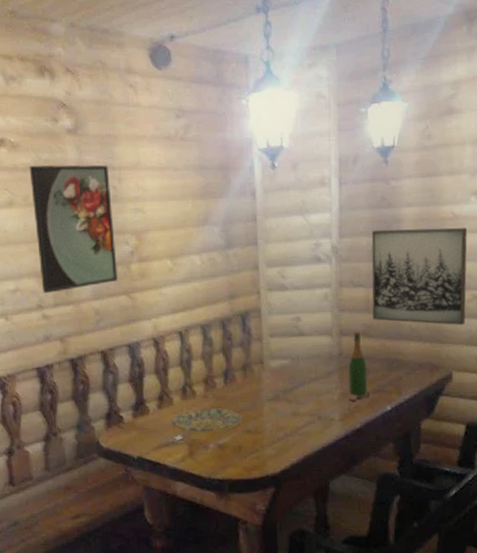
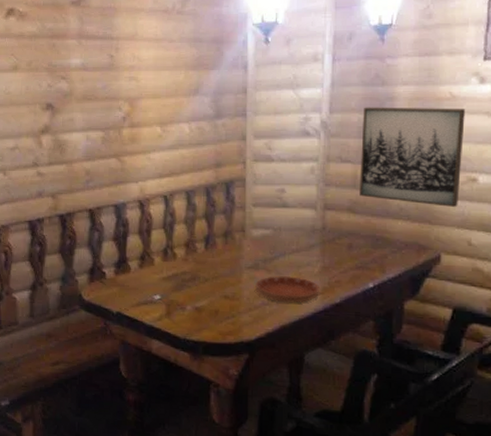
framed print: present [29,165,118,294] -> none [34,33,109,153]
plate: present [171,408,243,433] -> none [150,271,221,295]
saucer: none [277,404,341,433] -> present [255,275,321,303]
wine bottle: present [347,331,369,402] -> none [330,206,351,277]

